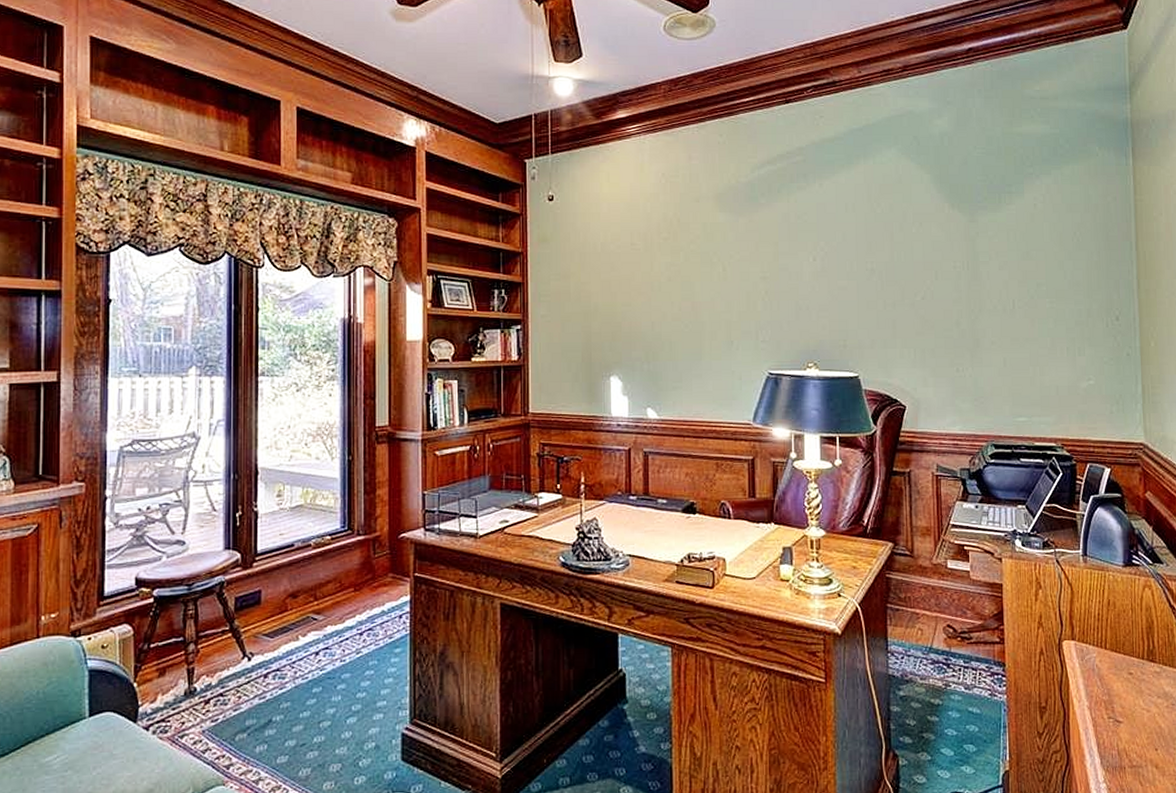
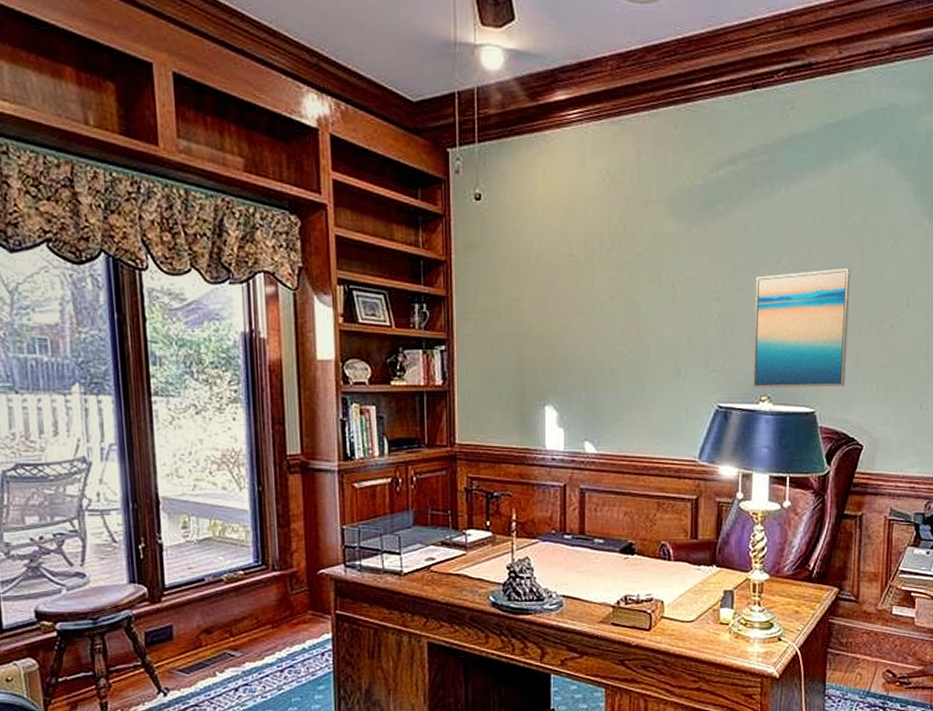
wall art: none [797,248,885,356] -> present [753,267,851,388]

